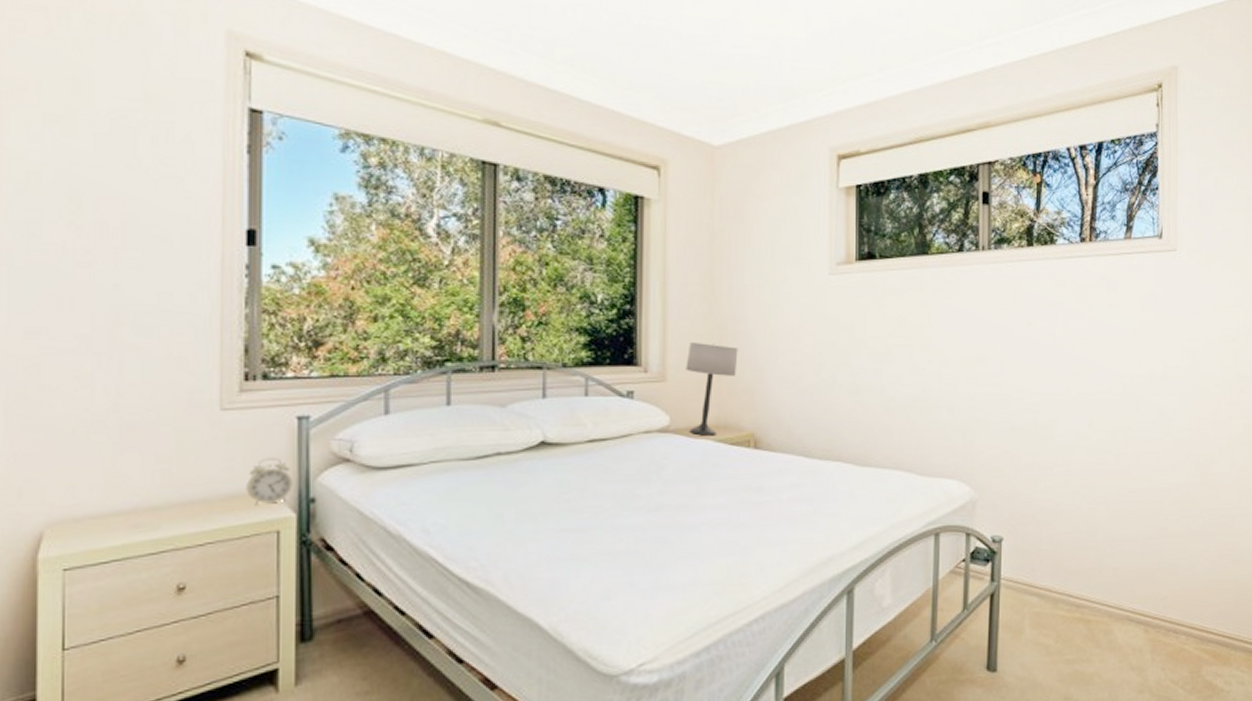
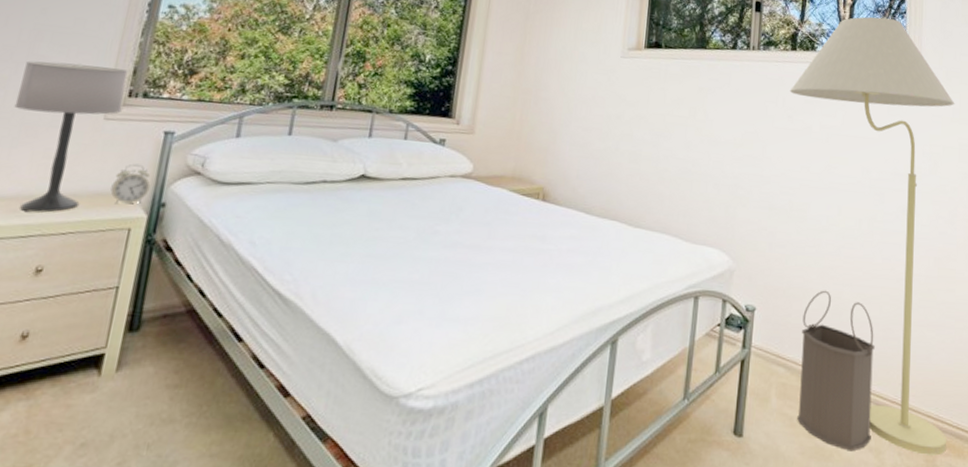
table lamp: none [107,347,240,525] -> present [14,60,128,213]
table lamp: present [686,343,738,436] -> none [489,103,538,186]
floor lamp: none [1027,197,1216,667] -> present [789,17,955,456]
basket: none [1054,511,1134,673] -> present [797,290,875,452]

